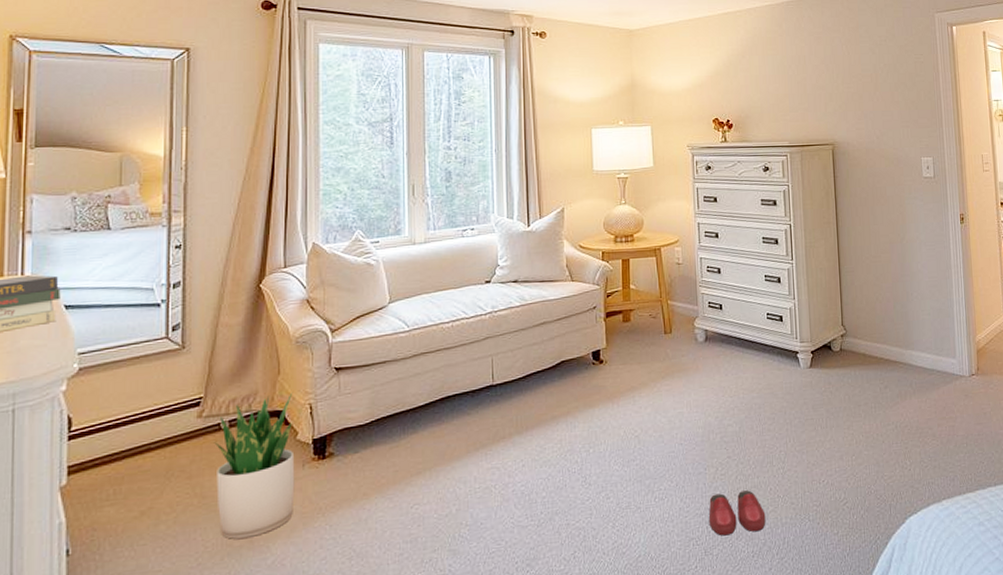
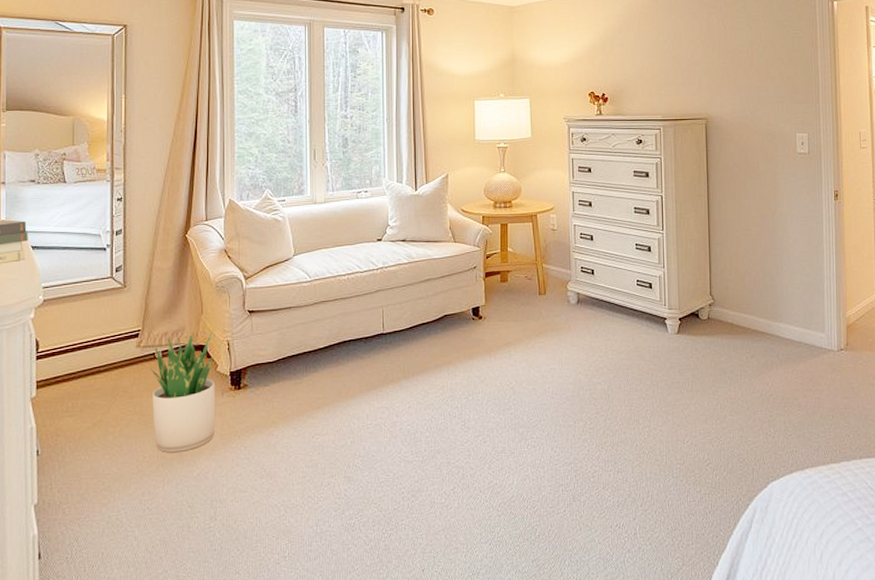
slippers: present [708,490,766,536] -> none [577,445,631,485]

